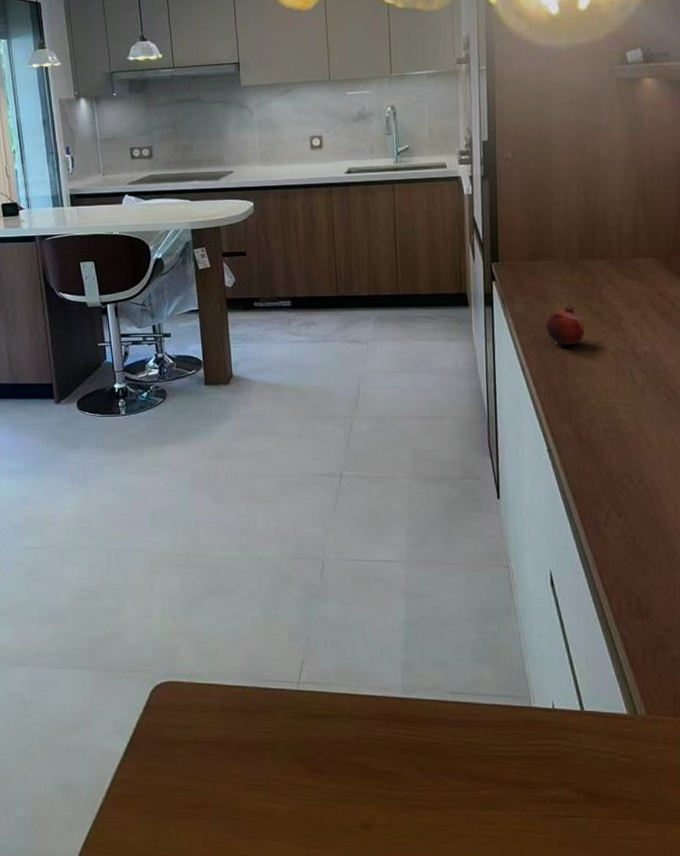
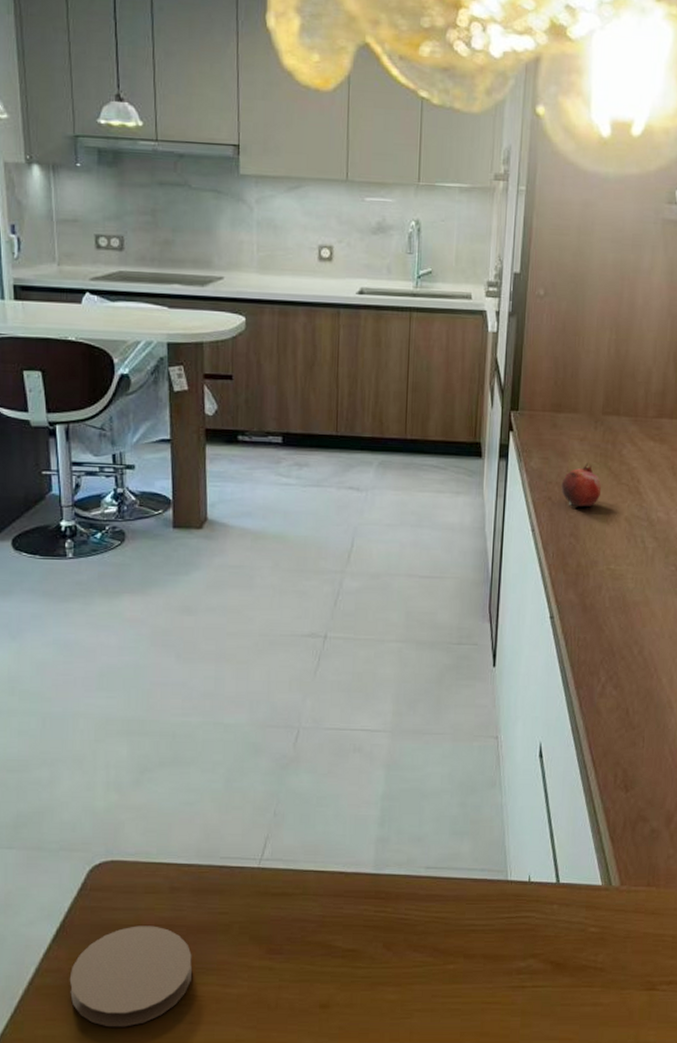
coaster: none [140,742,244,838] -> present [69,926,192,1027]

